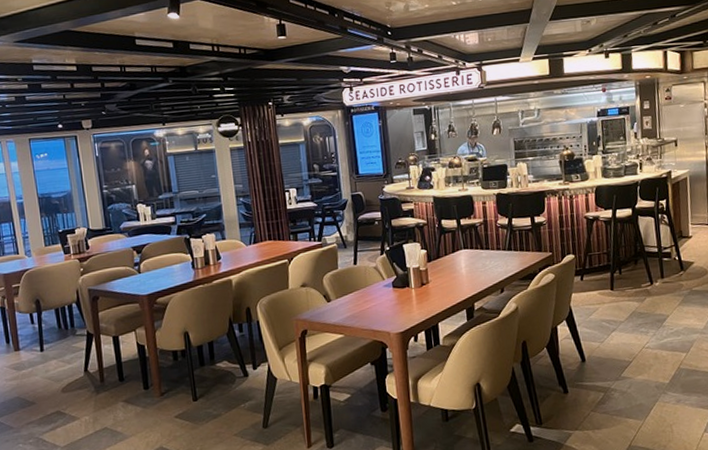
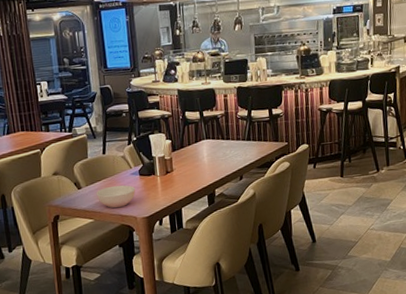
bowl: none [346,298,389,323] -> present [96,185,136,209]

